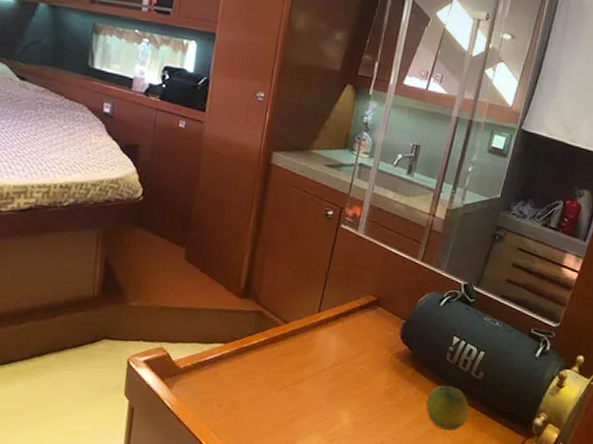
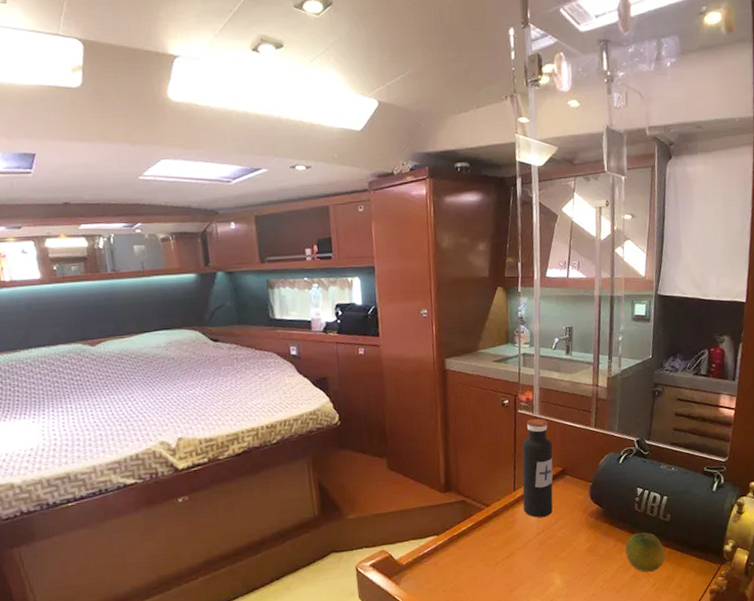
water bottle: none [324,237,372,347] -> present [522,418,553,518]

